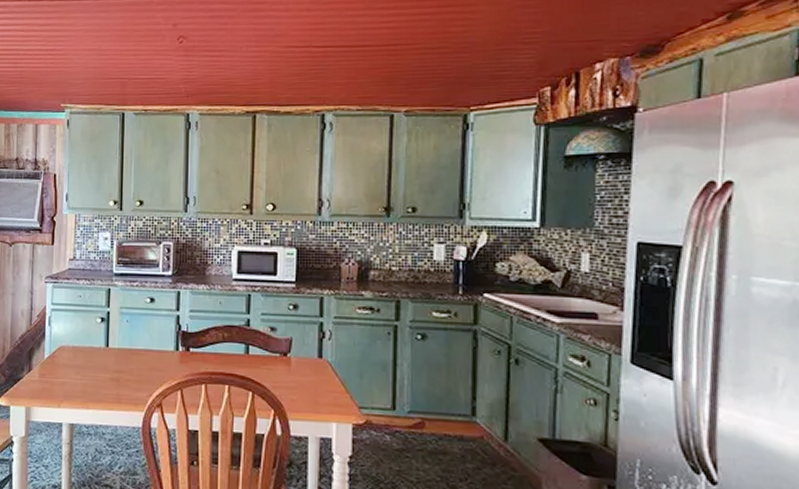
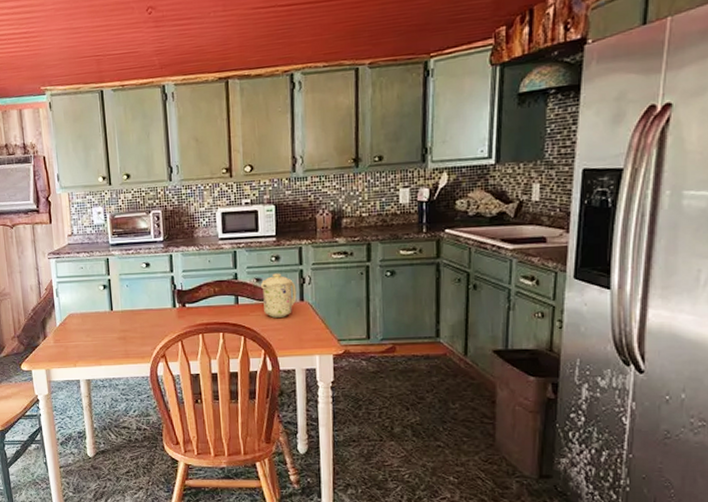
mug: none [276,323,315,375] -> present [261,273,297,318]

